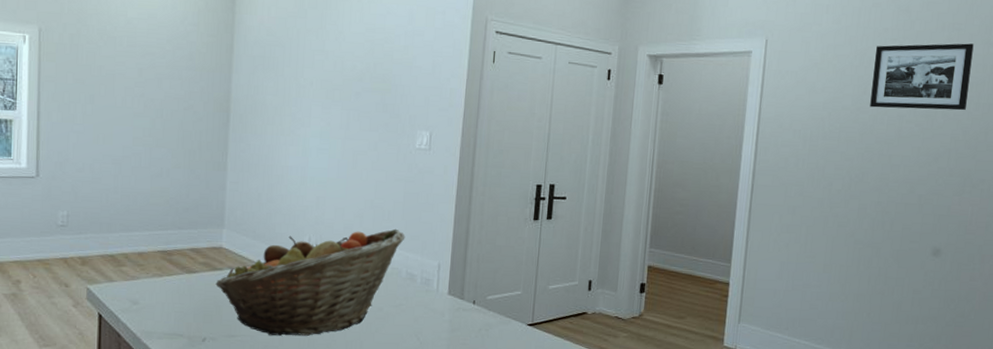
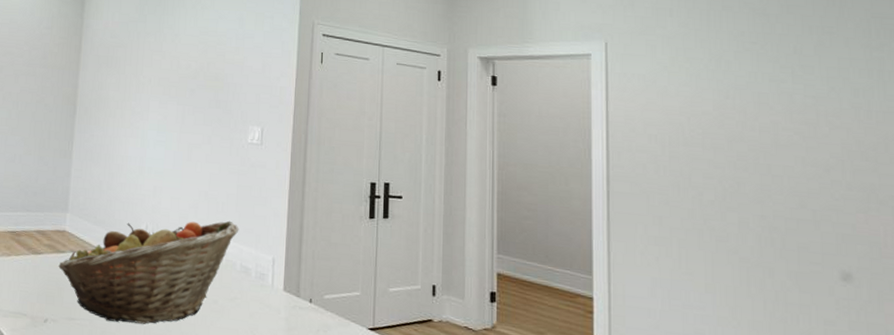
picture frame: present [870,43,974,111] -> none [734,47,855,119]

